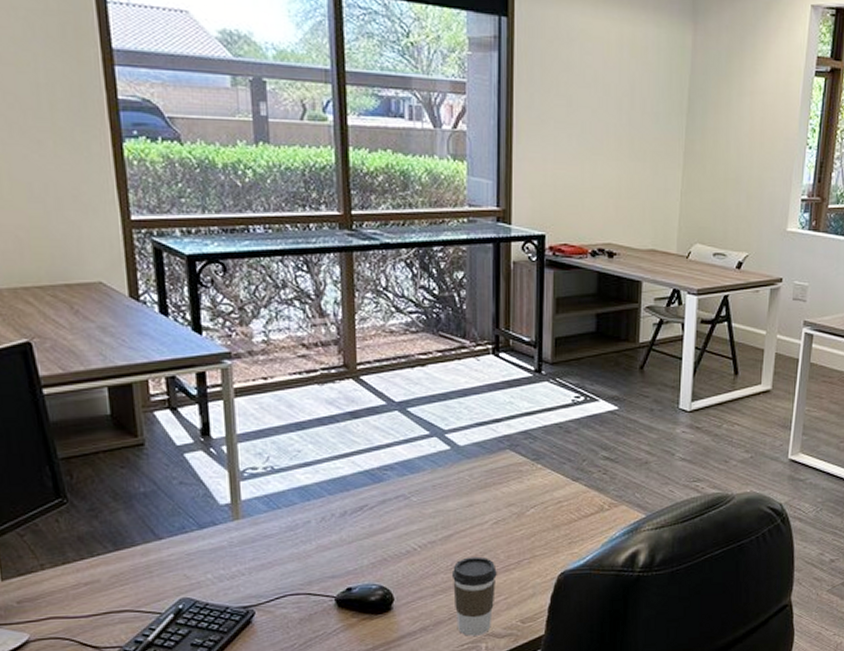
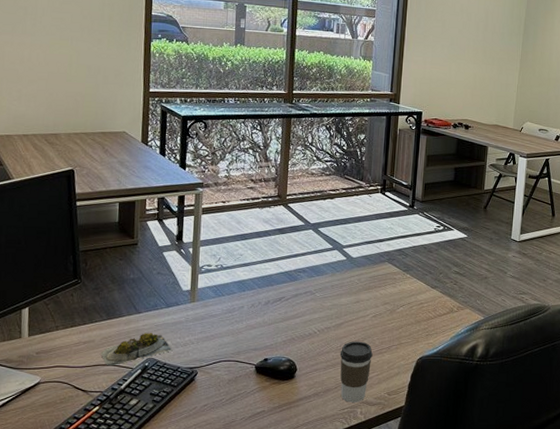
succulent plant: none [111,563,214,613] -> present [100,332,172,366]

